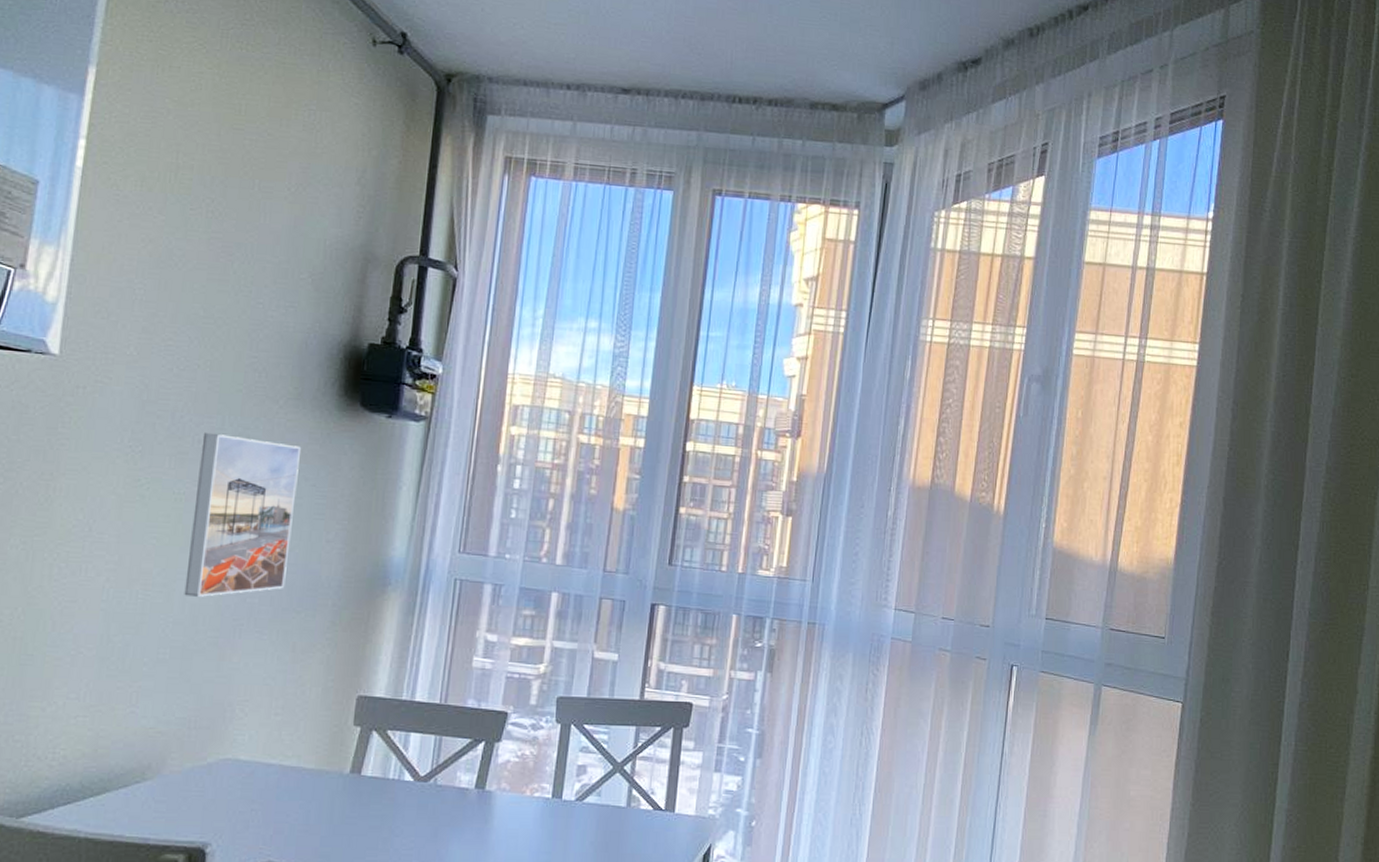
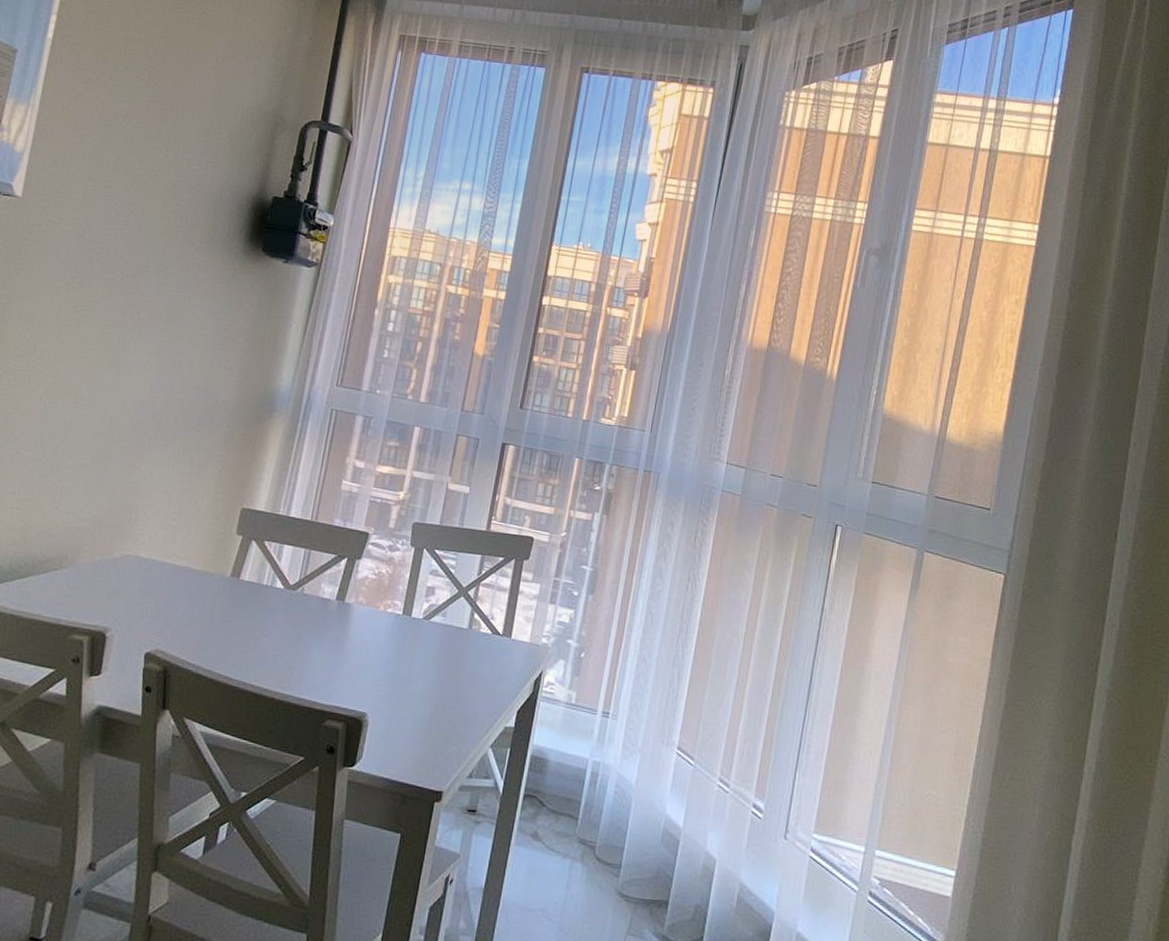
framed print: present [184,432,301,597] -> none [105,268,210,412]

